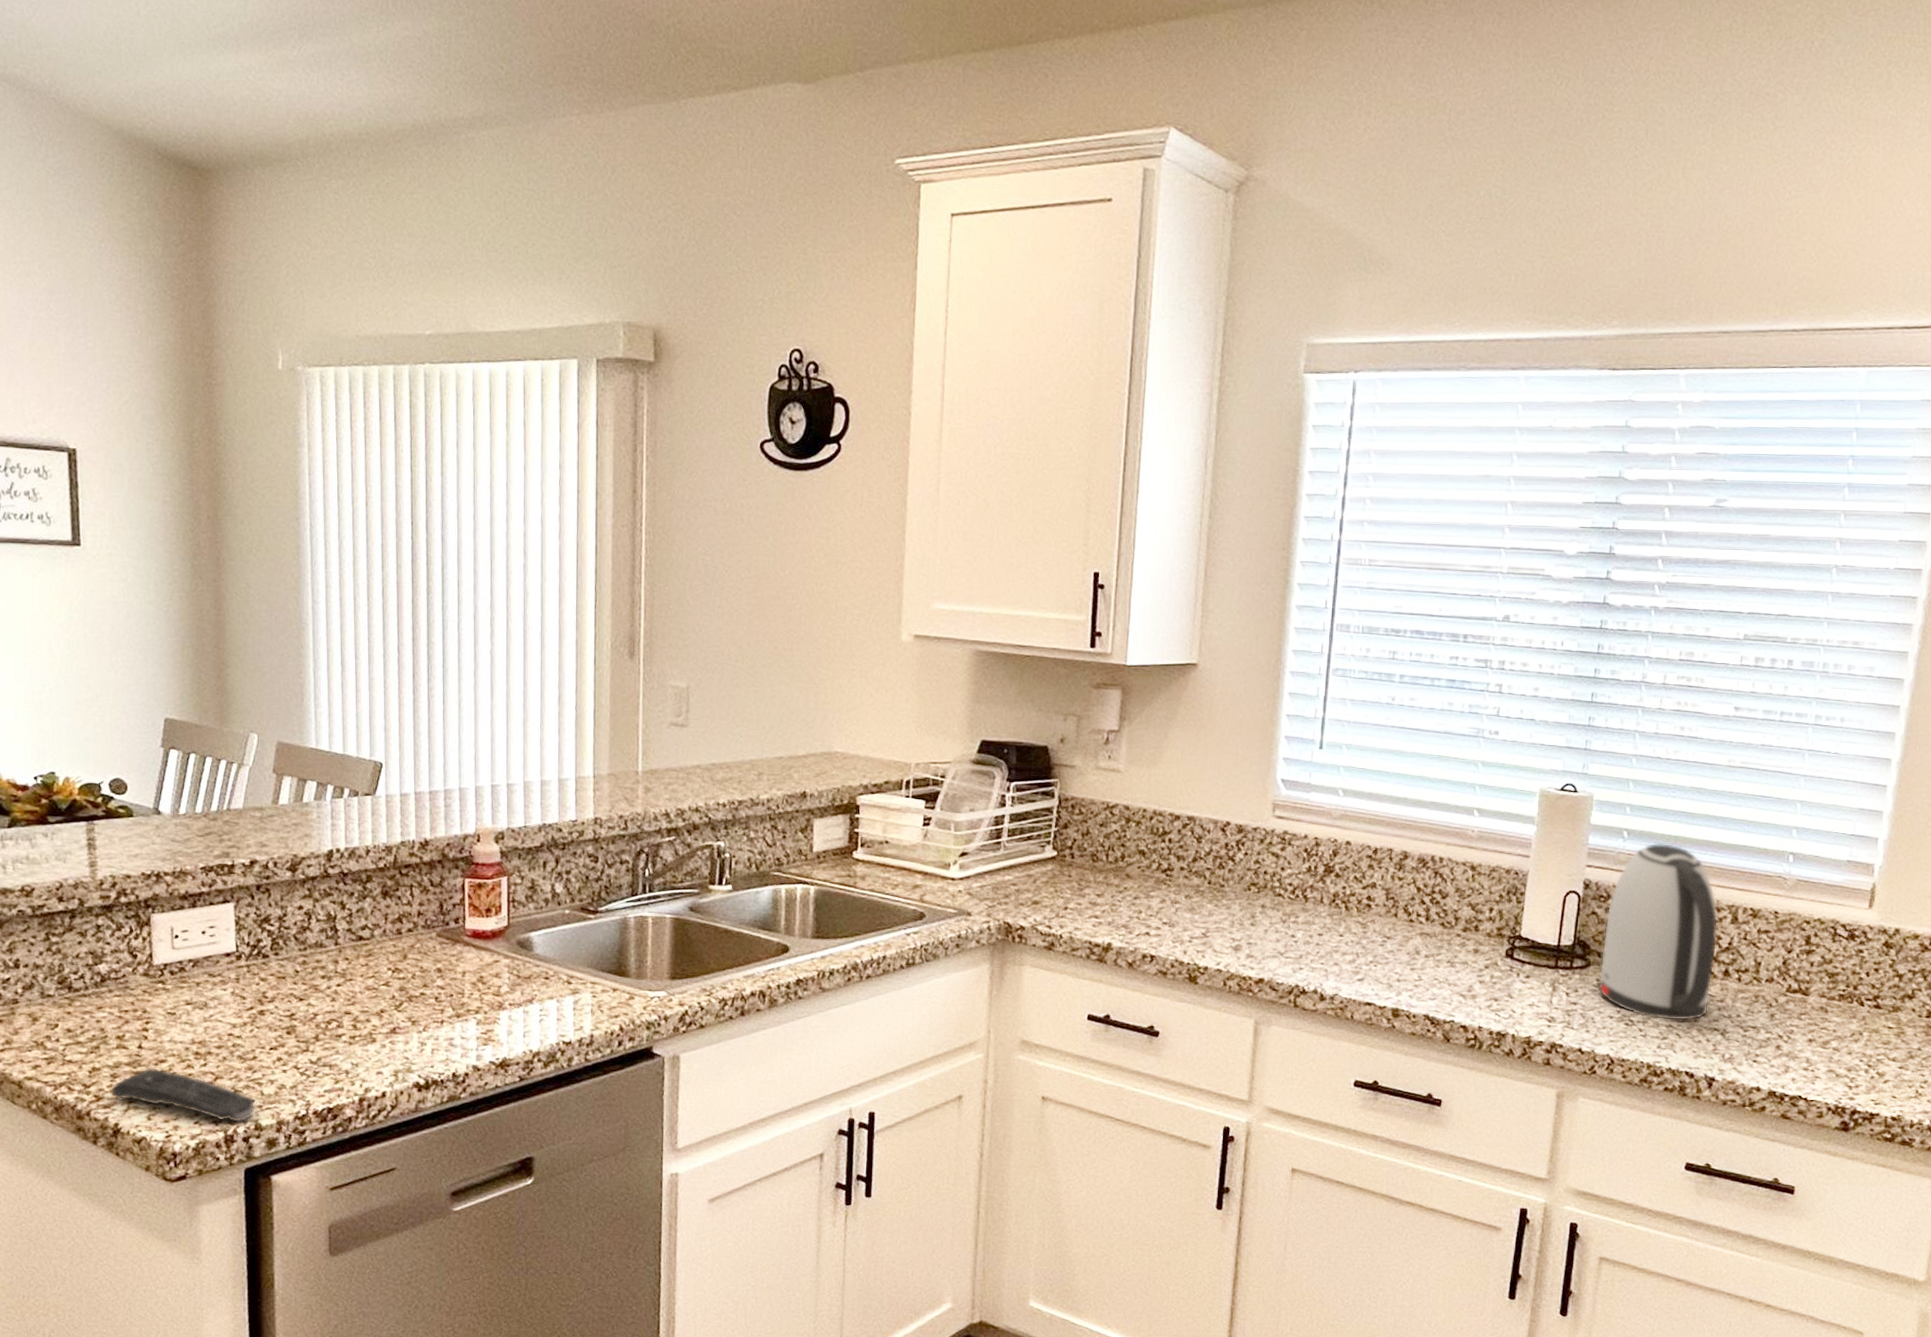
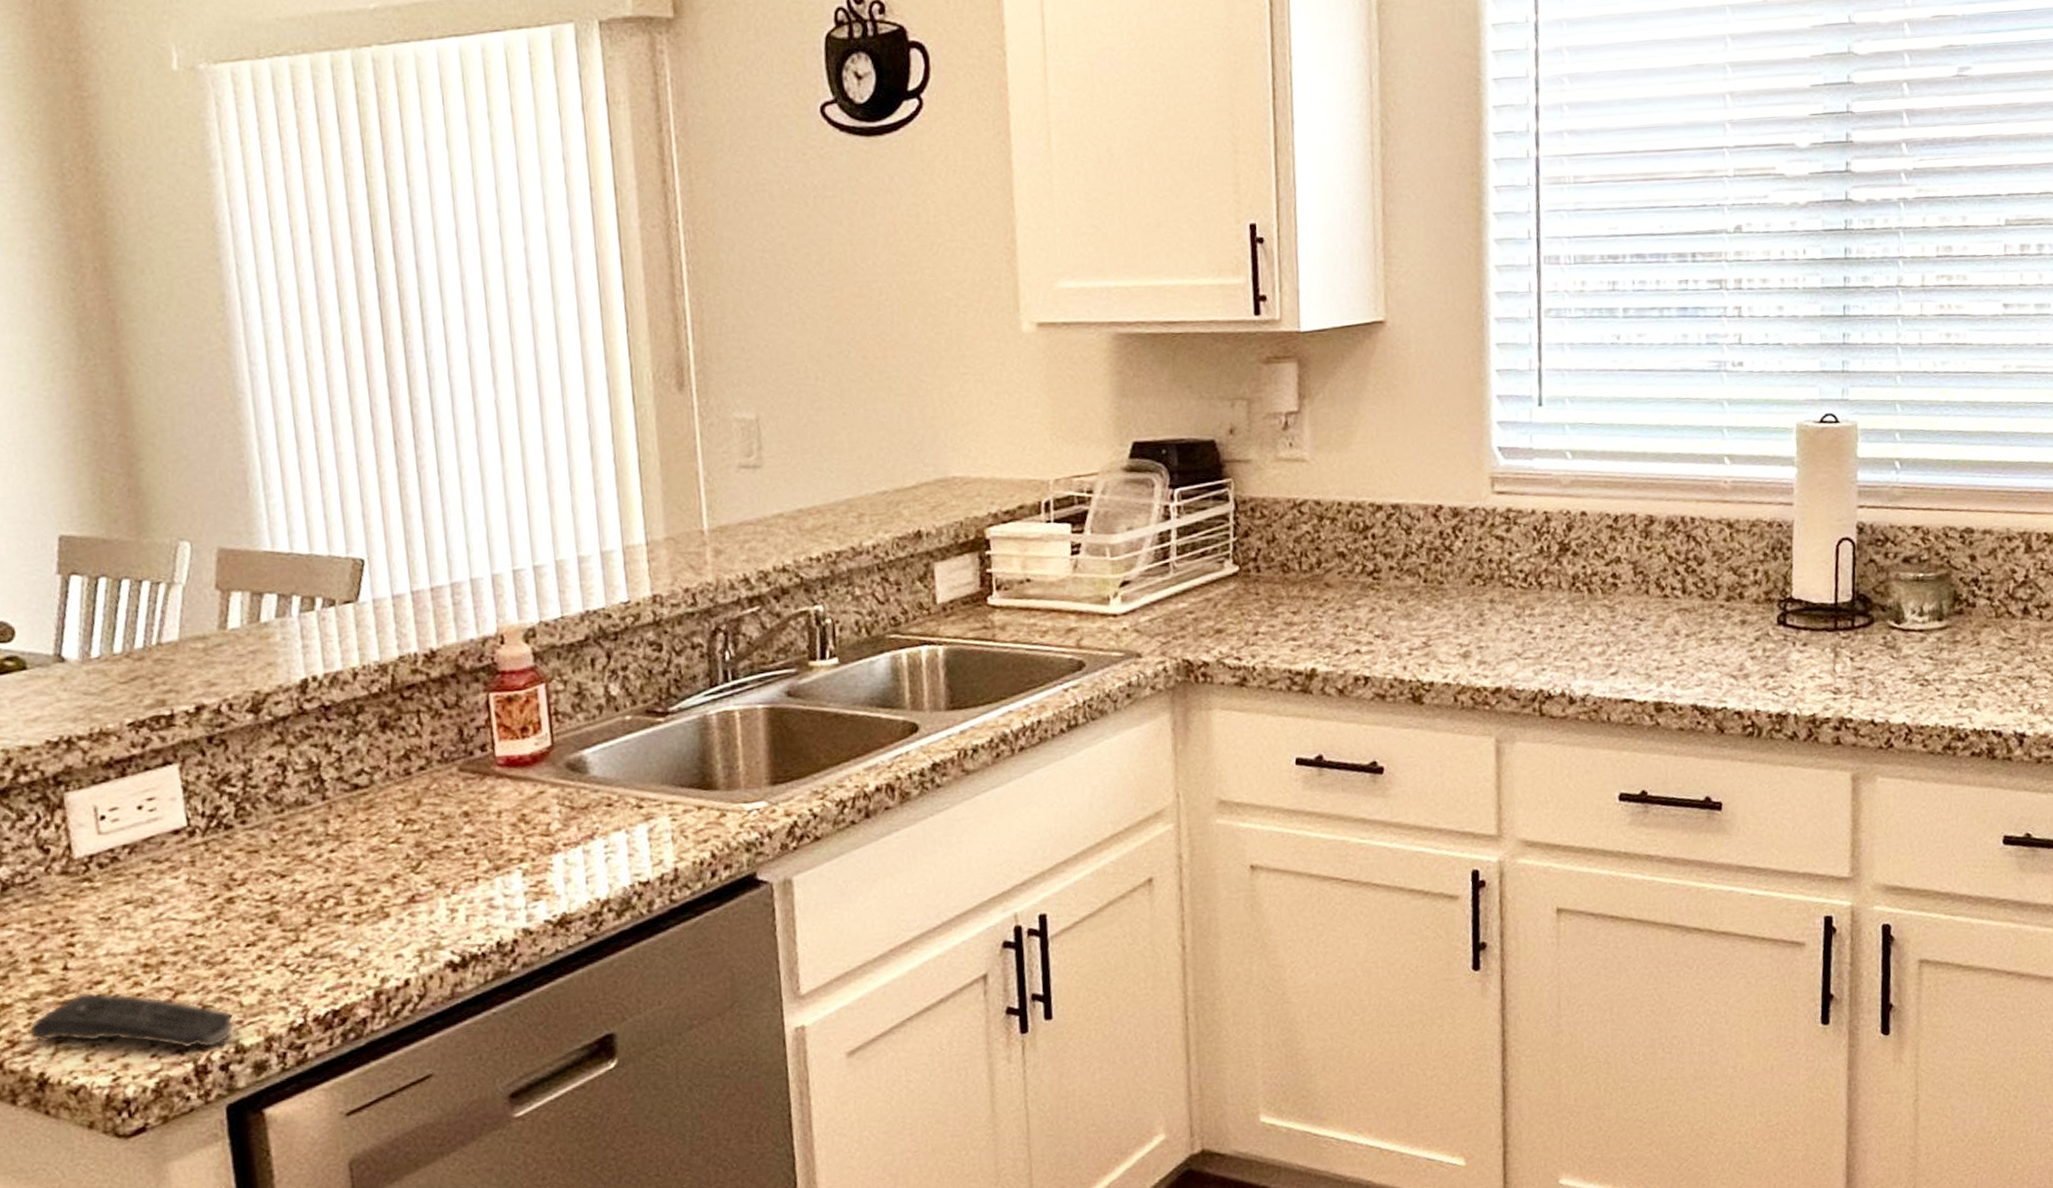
kettle: present [1598,843,1718,1021] -> none [1885,469,2013,675]

